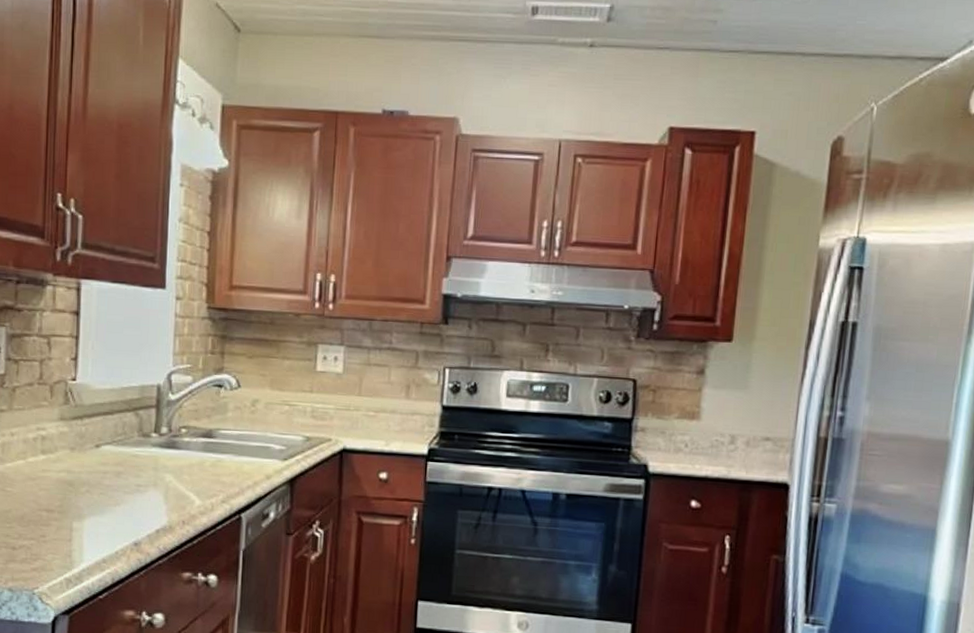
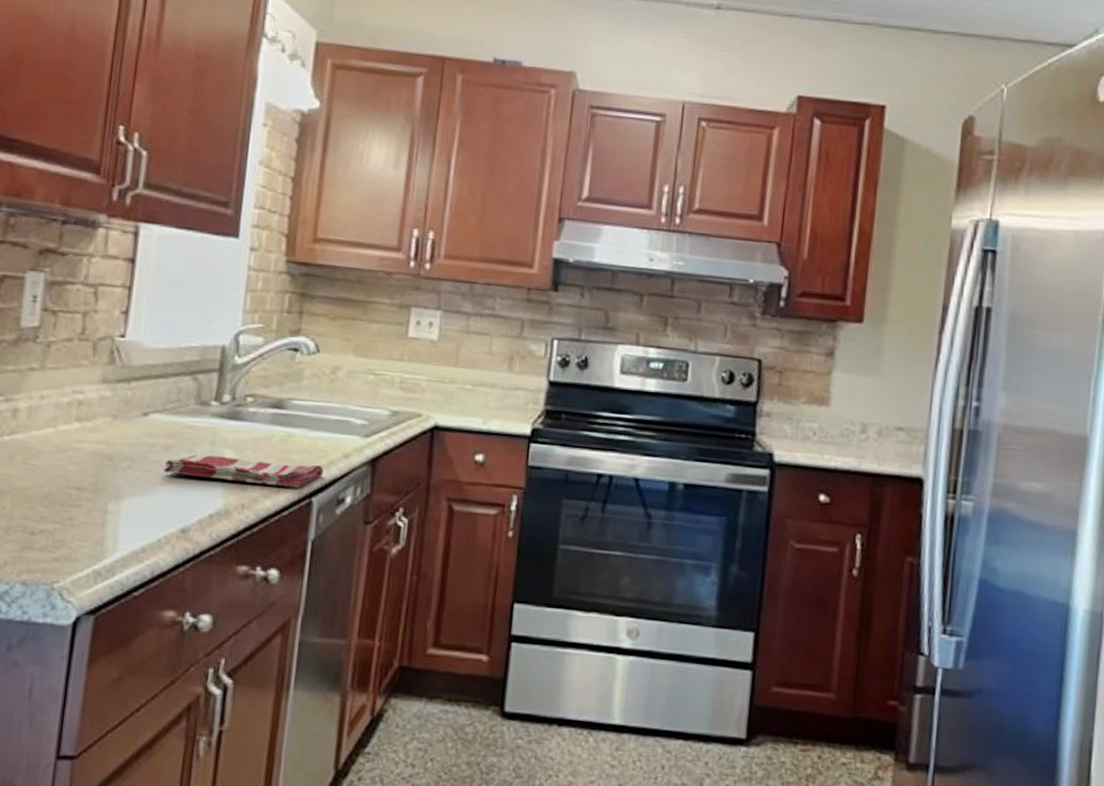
dish towel: none [116,479,250,506] -> present [163,454,324,488]

